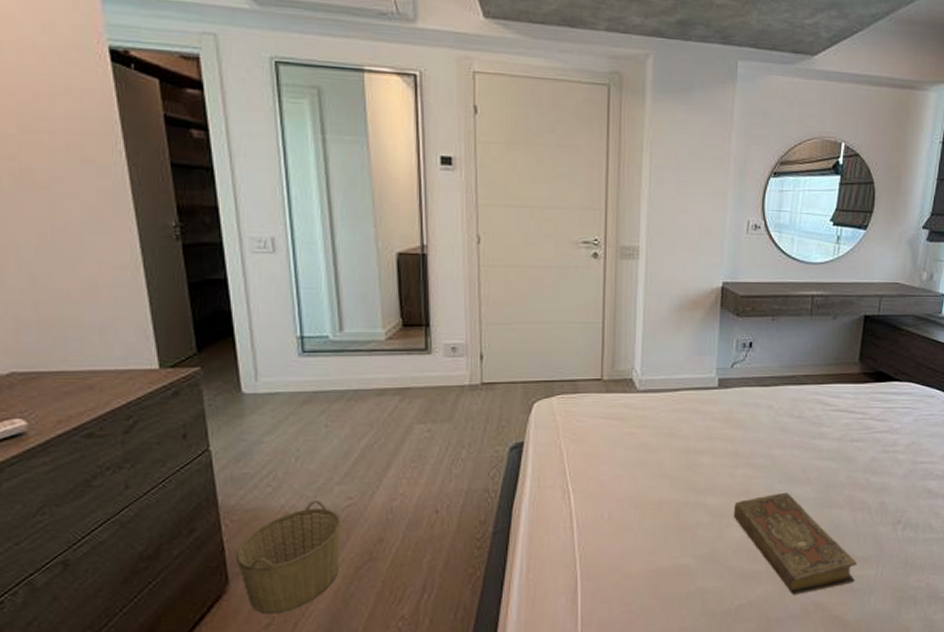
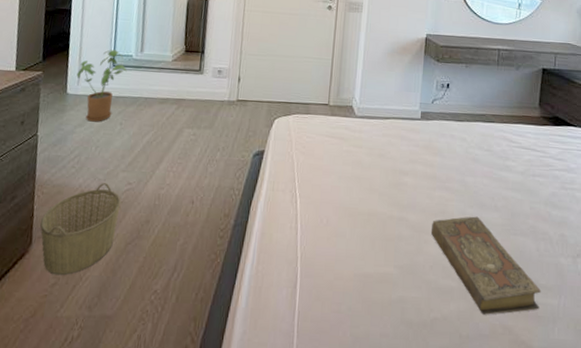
house plant: none [252,330,324,427] -> present [76,49,127,122]

